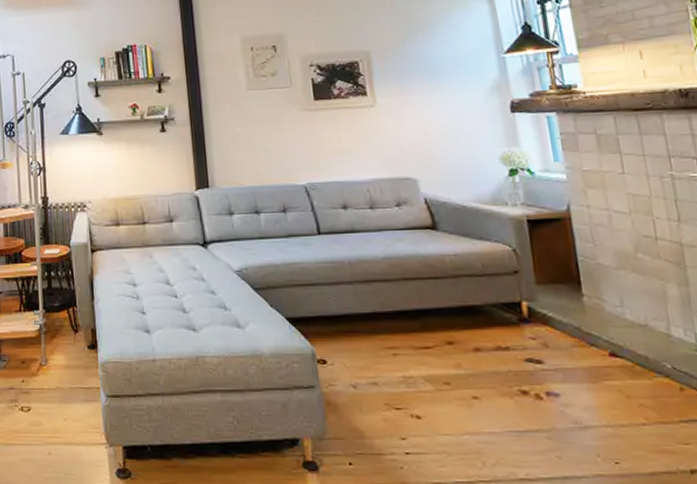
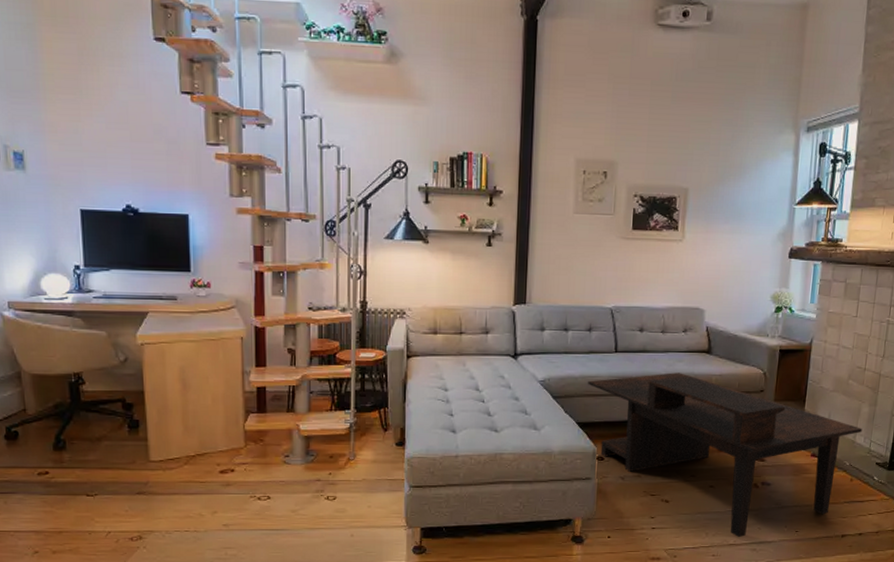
coffee table: none [292,254,678,470] -> present [588,373,862,538]

